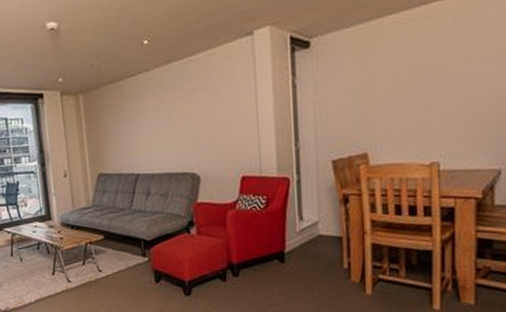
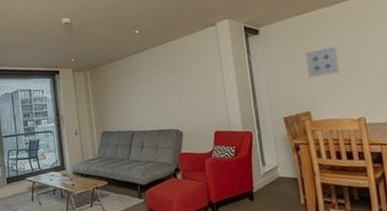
wall art: none [369,65,414,109] -> present [305,46,340,78]

